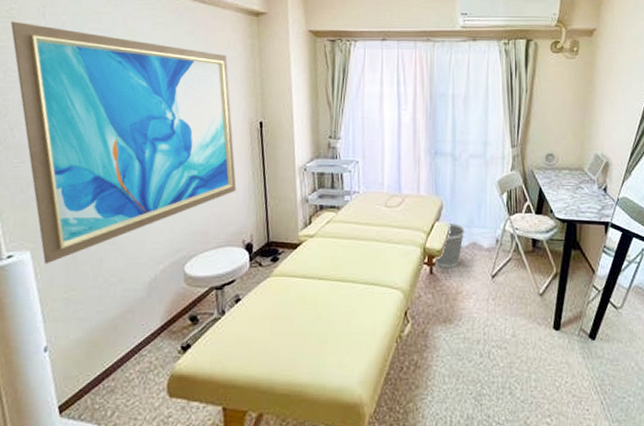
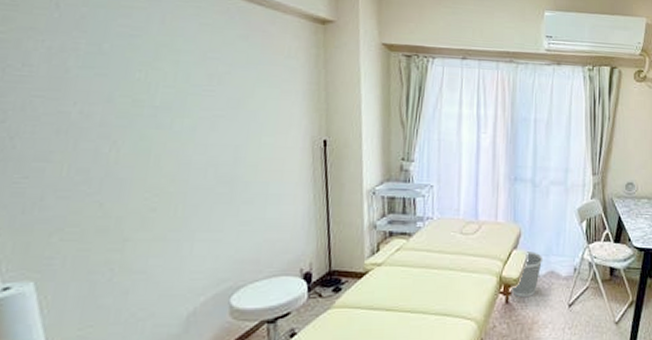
wall art: present [10,21,236,264] -> none [12,9,295,298]

